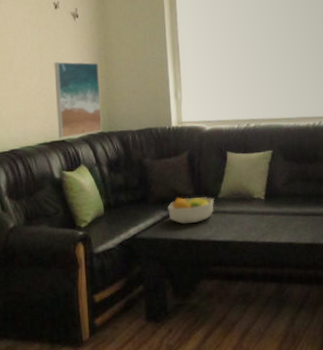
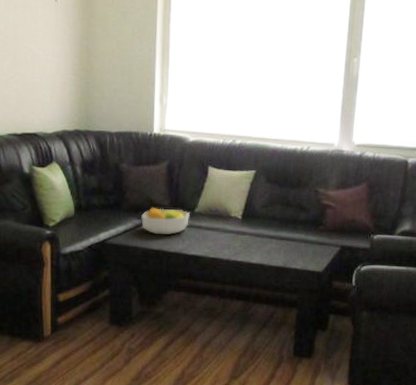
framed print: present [54,61,102,139] -> none [29,45,79,132]

